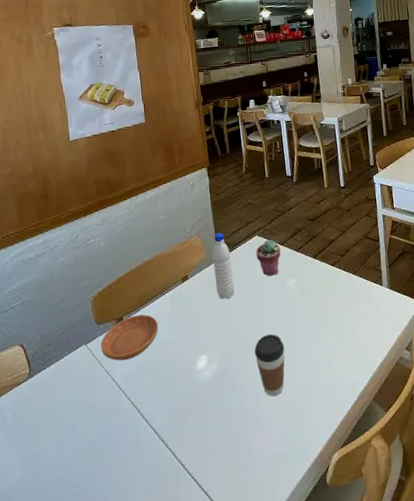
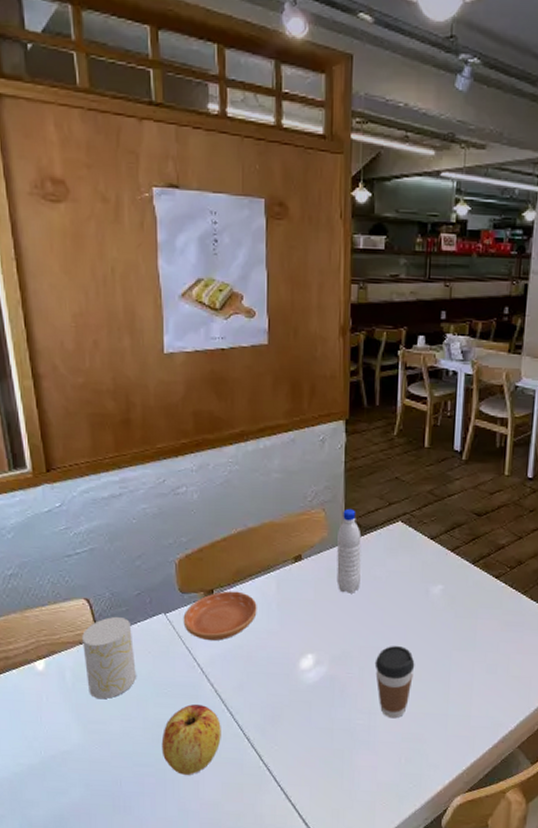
cup: none [19,354,66,432] -> present [82,616,136,699]
apple: none [91,418,141,487] -> present [161,704,221,775]
potted succulent: present [256,239,281,276] -> none [395,529,430,576]

